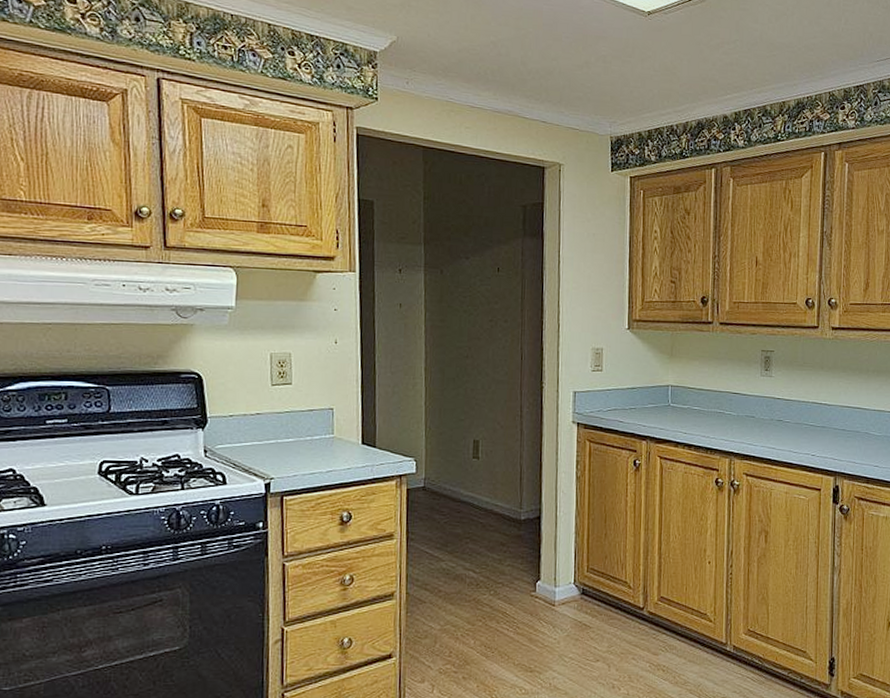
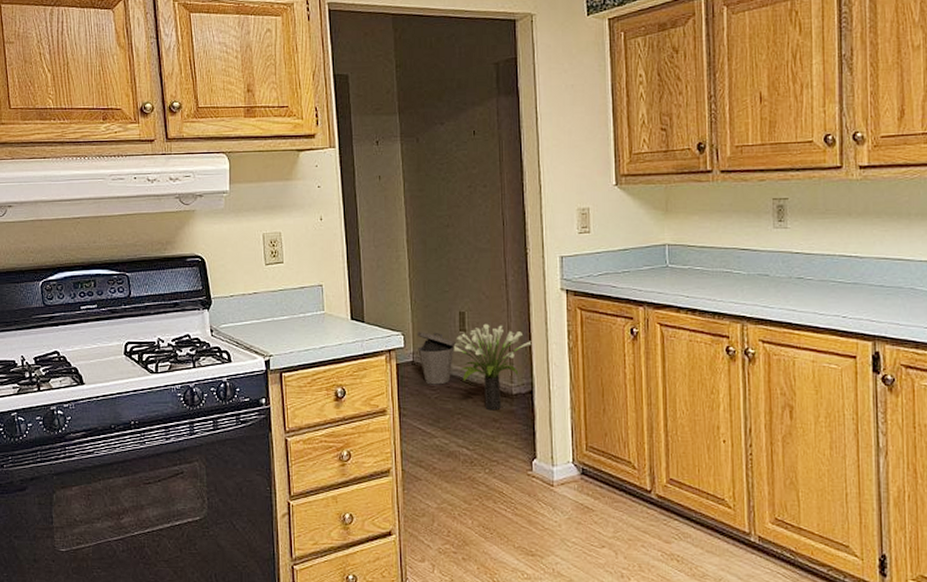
trash can: none [430,458,468,510] -> present [417,332,456,385]
potted plant: none [465,452,542,535] -> present [453,324,532,411]

